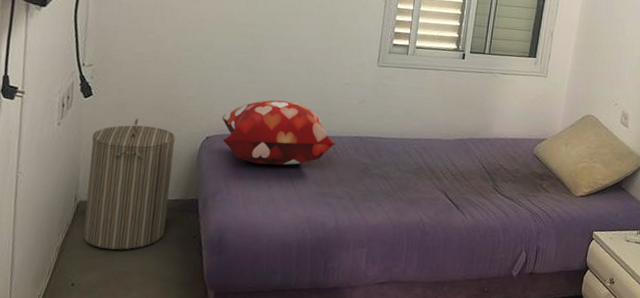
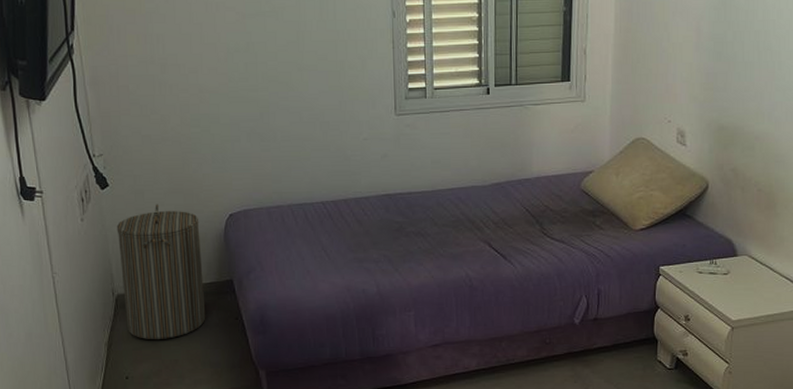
decorative pillow: present [221,100,336,165] -> none [241,166,365,236]

